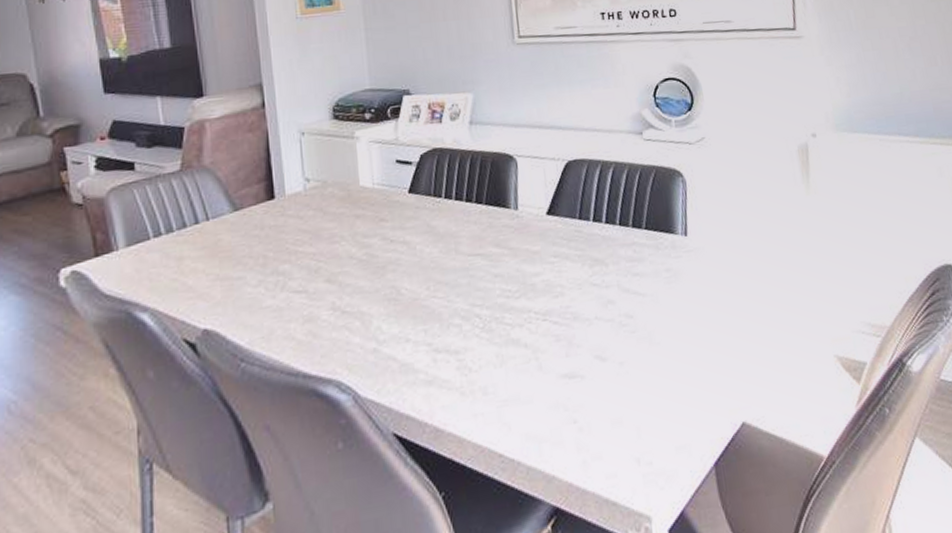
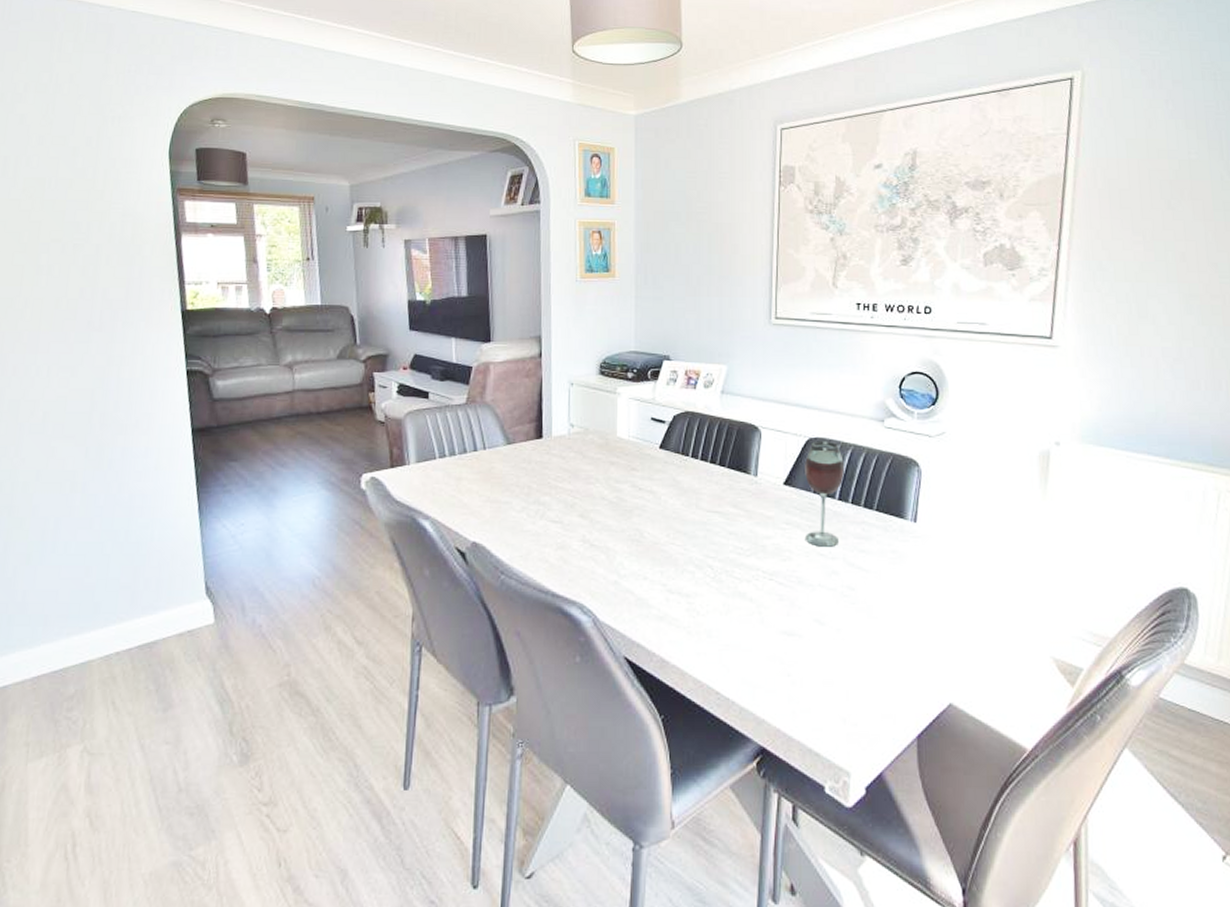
wineglass: none [566,161,611,277] -> present [805,441,845,547]

